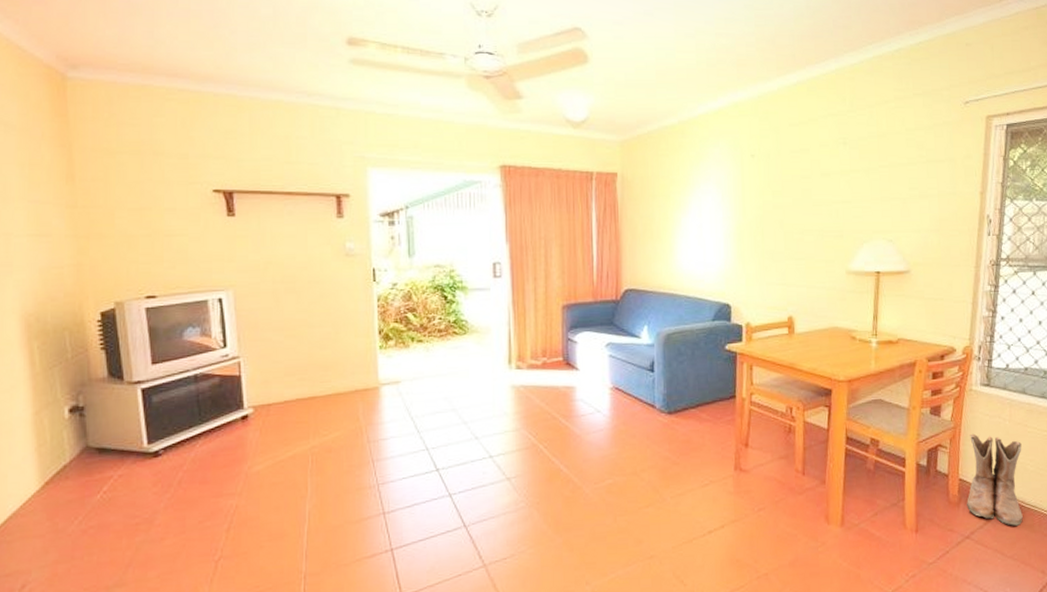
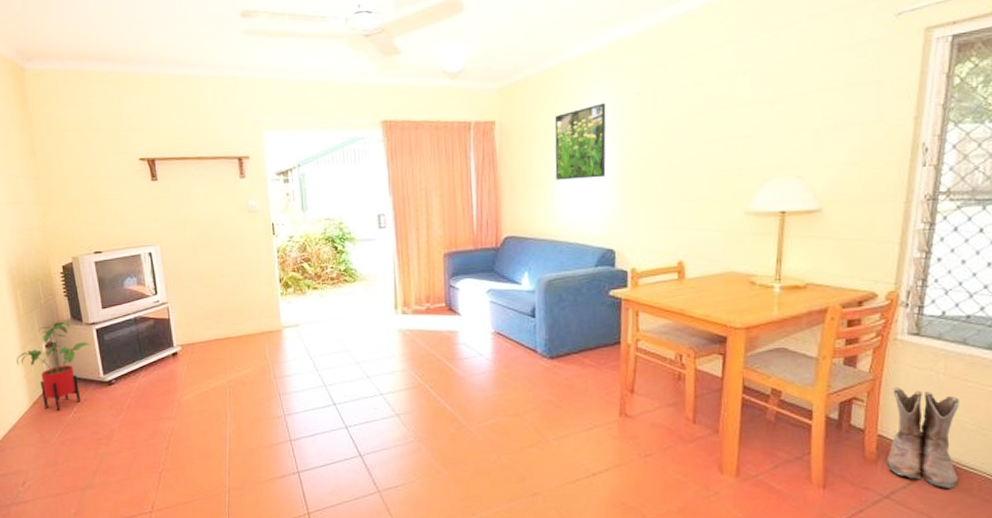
house plant: none [25,379,134,492] -> present [16,321,91,411]
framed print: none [675,163,723,234] -> present [554,103,606,180]

